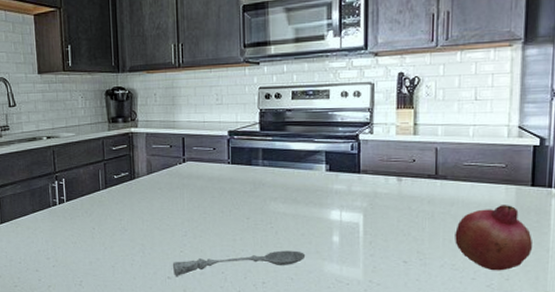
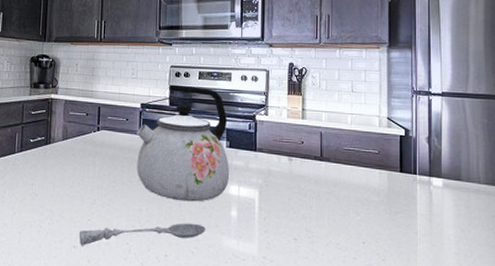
kettle: none [226,107,331,229] -> present [137,84,230,202]
fruit: present [455,205,532,271] -> none [338,188,403,252]

